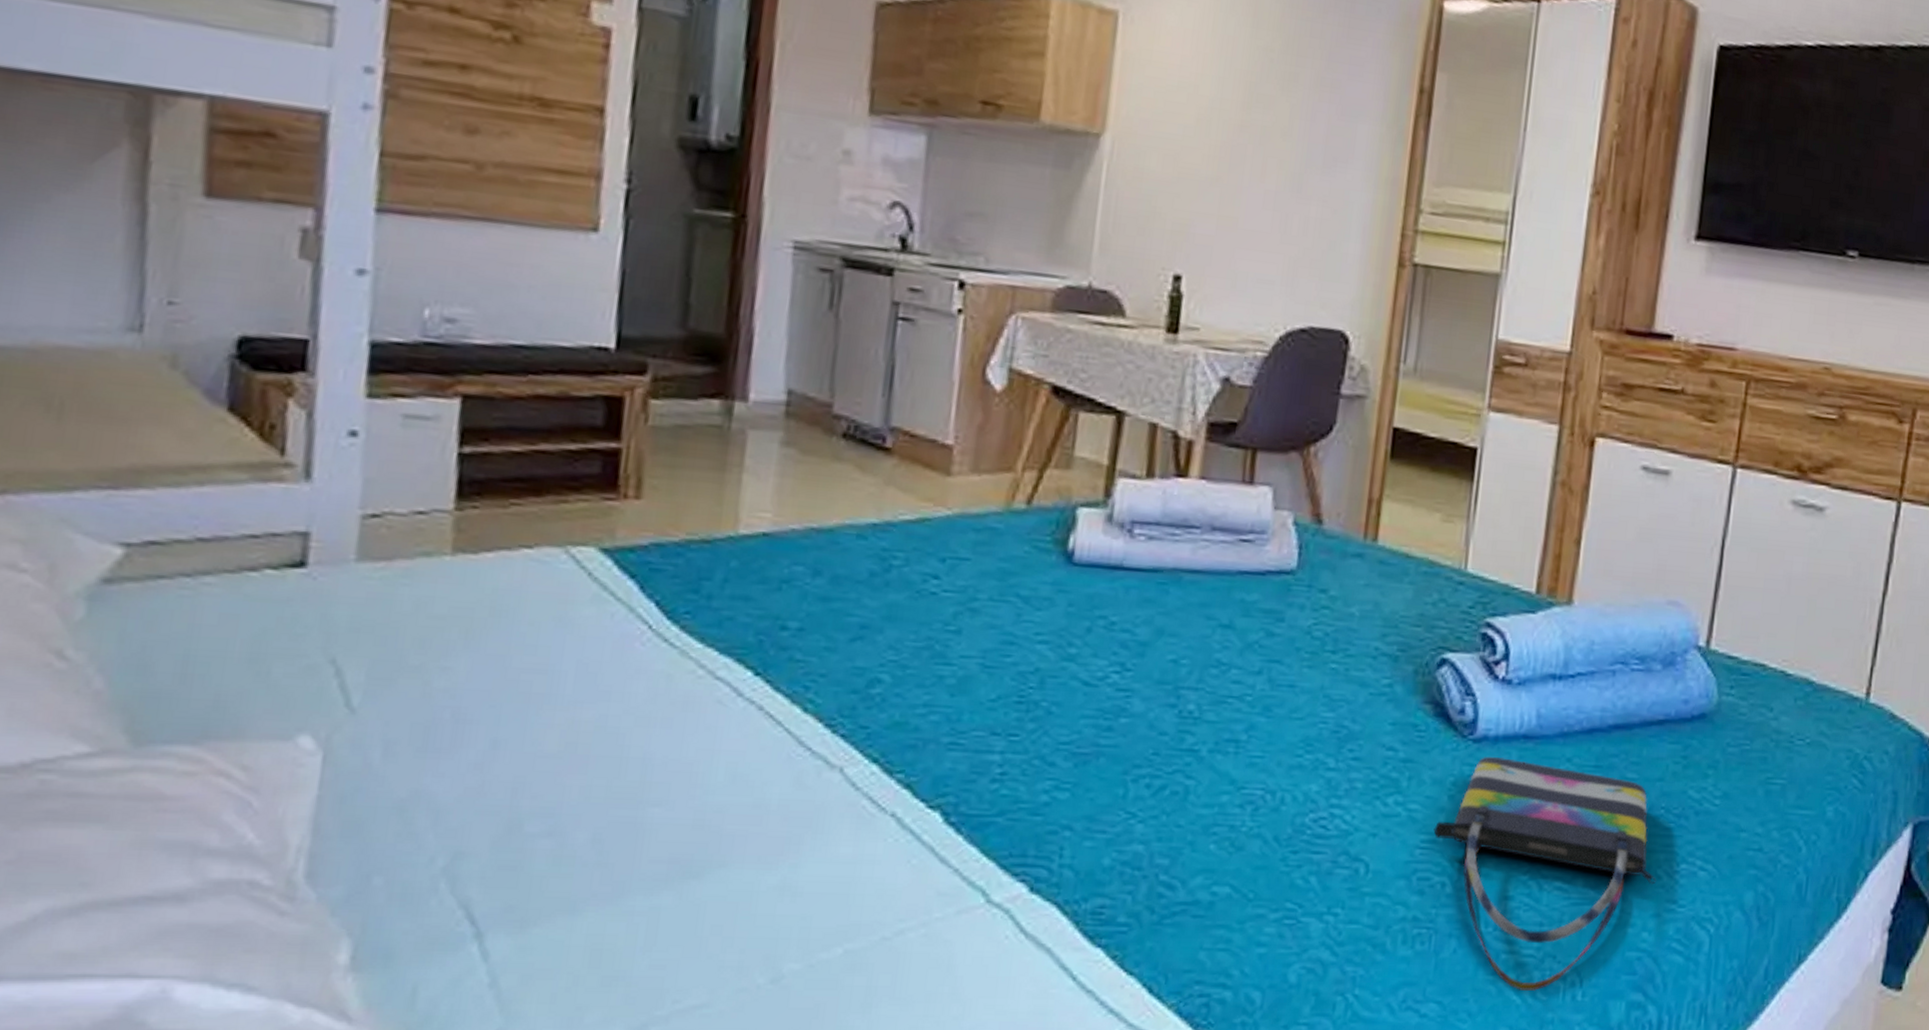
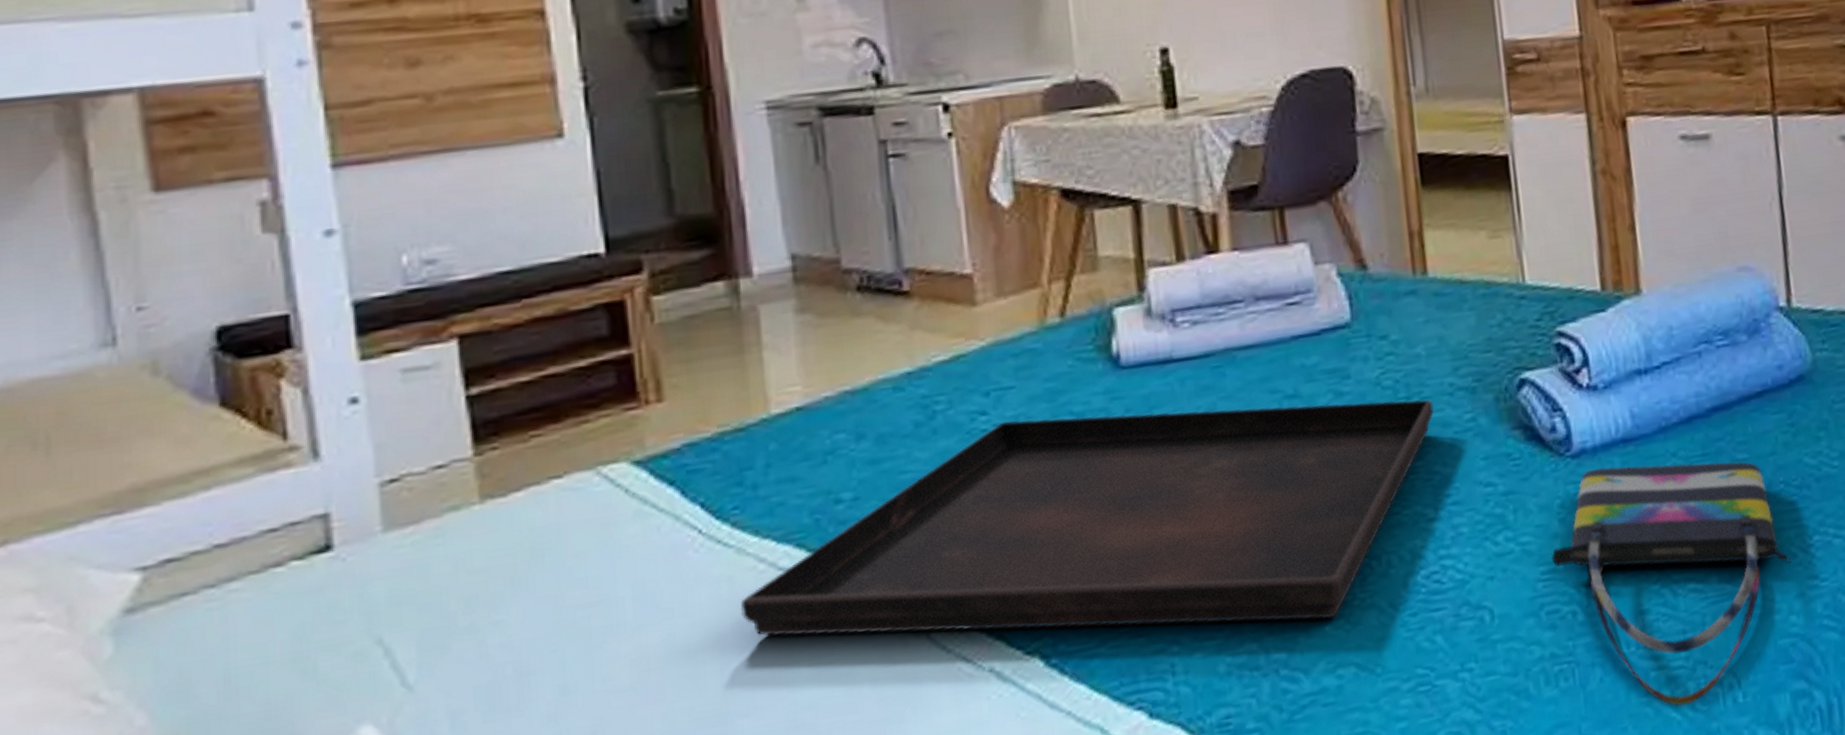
serving tray: none [672,589,1356,839] -> present [740,399,1434,637]

